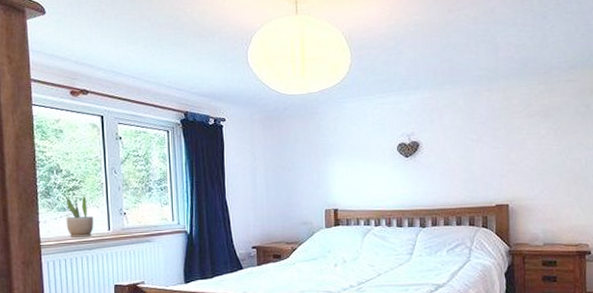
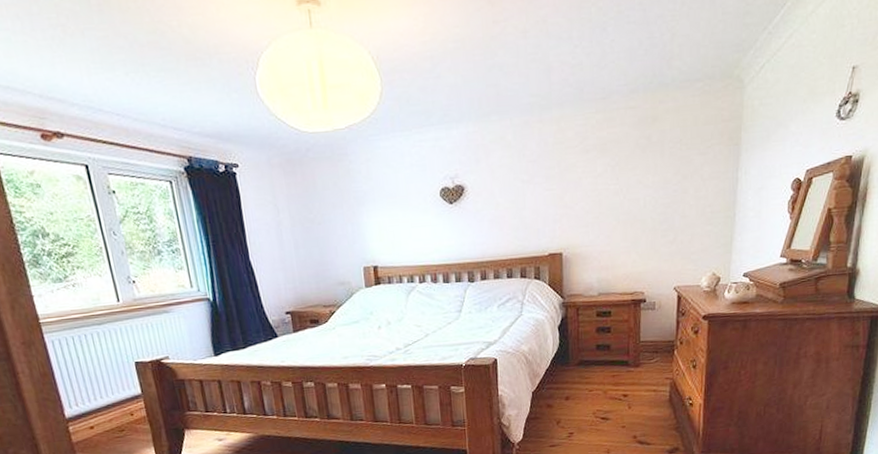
potted plant: present [66,195,94,239] -> none [60,263,100,313]

